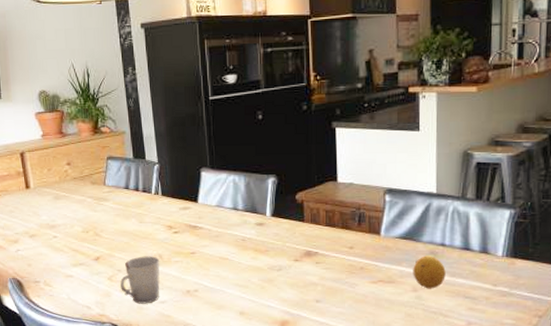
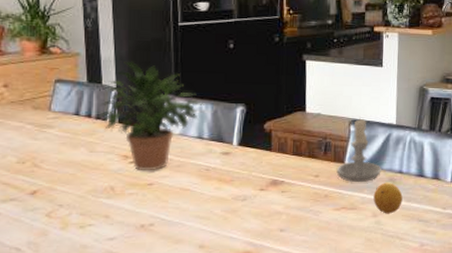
cup: present [120,256,160,304] -> none [61,188,111,242]
potted plant: none [140,136,237,241] -> present [93,61,204,171]
candle: none [372,186,421,255] -> present [336,117,381,183]

